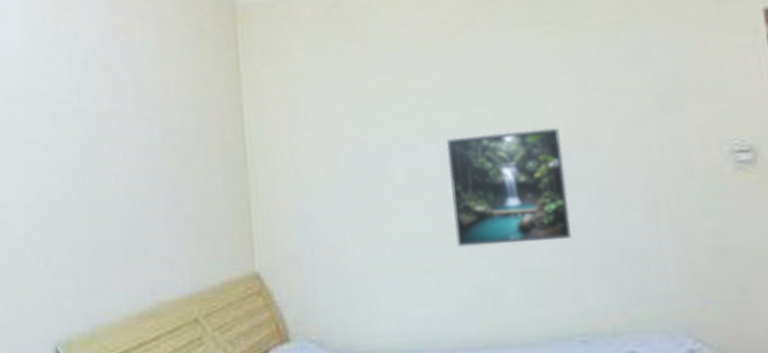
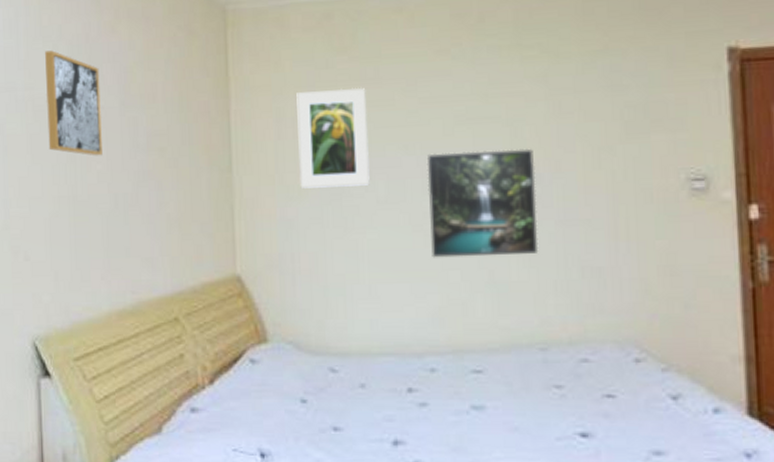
wall art: none [62,56,119,158] -> present [45,50,103,156]
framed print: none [308,74,388,180] -> present [296,87,370,188]

